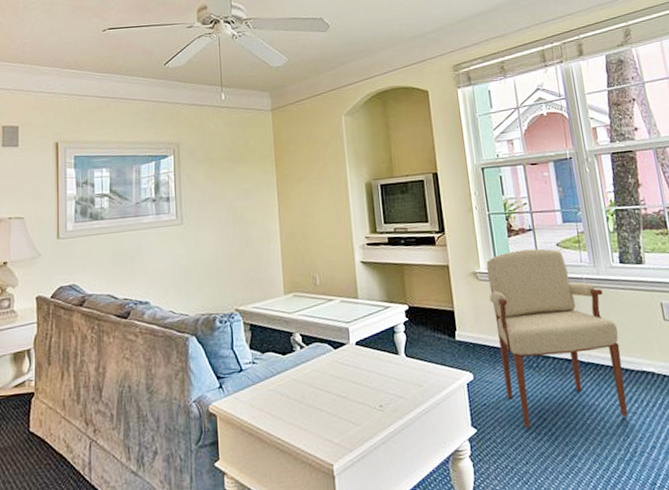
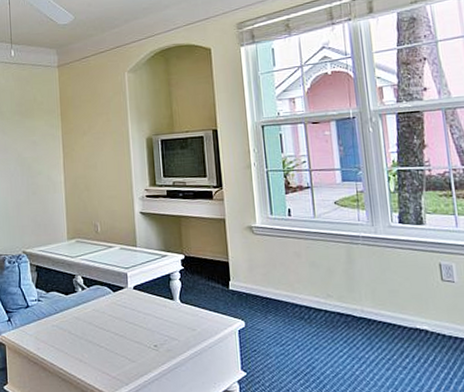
armchair: present [486,248,628,428] -> none [262,206,398,374]

